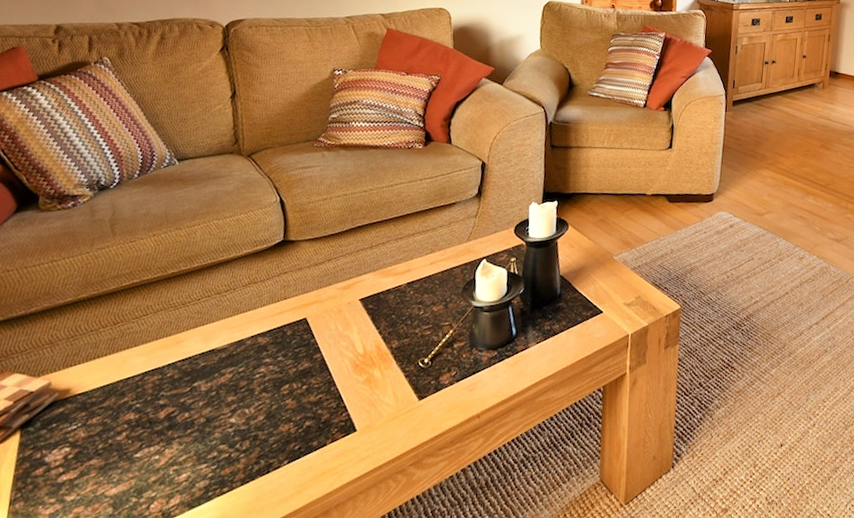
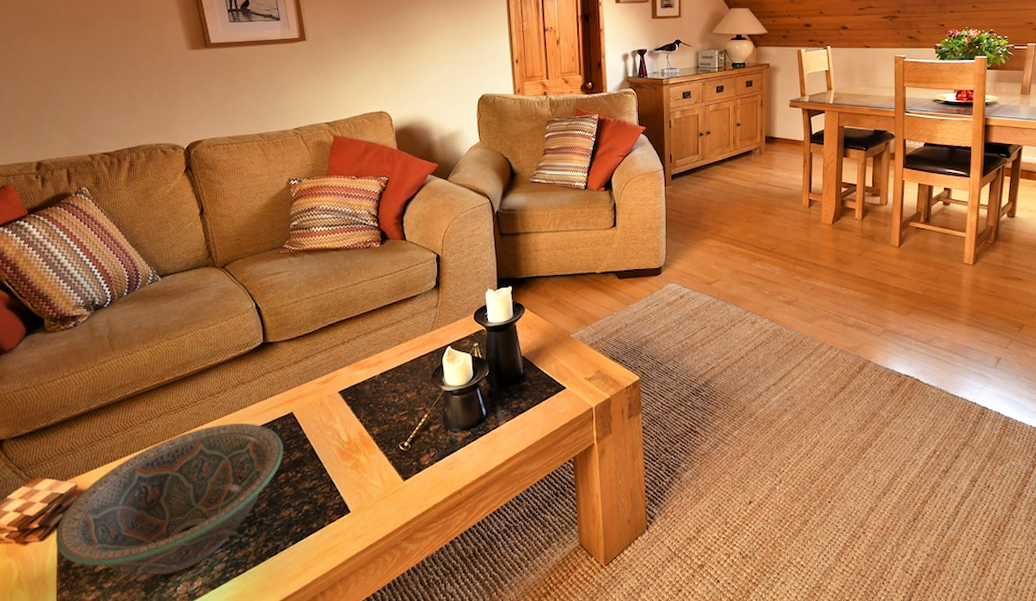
decorative bowl: none [16,325,292,490] -> present [55,423,284,575]

